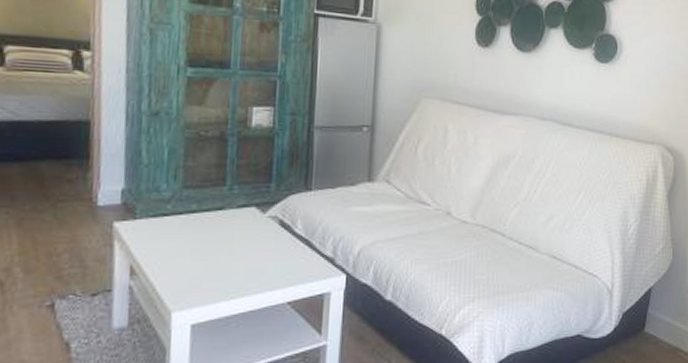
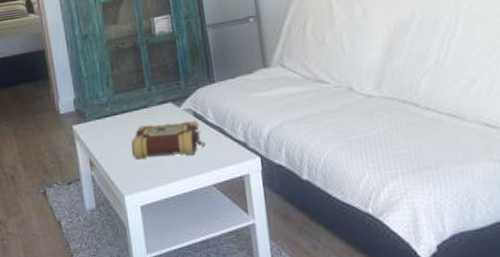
book: none [192,230,288,270] -> present [131,121,206,160]

